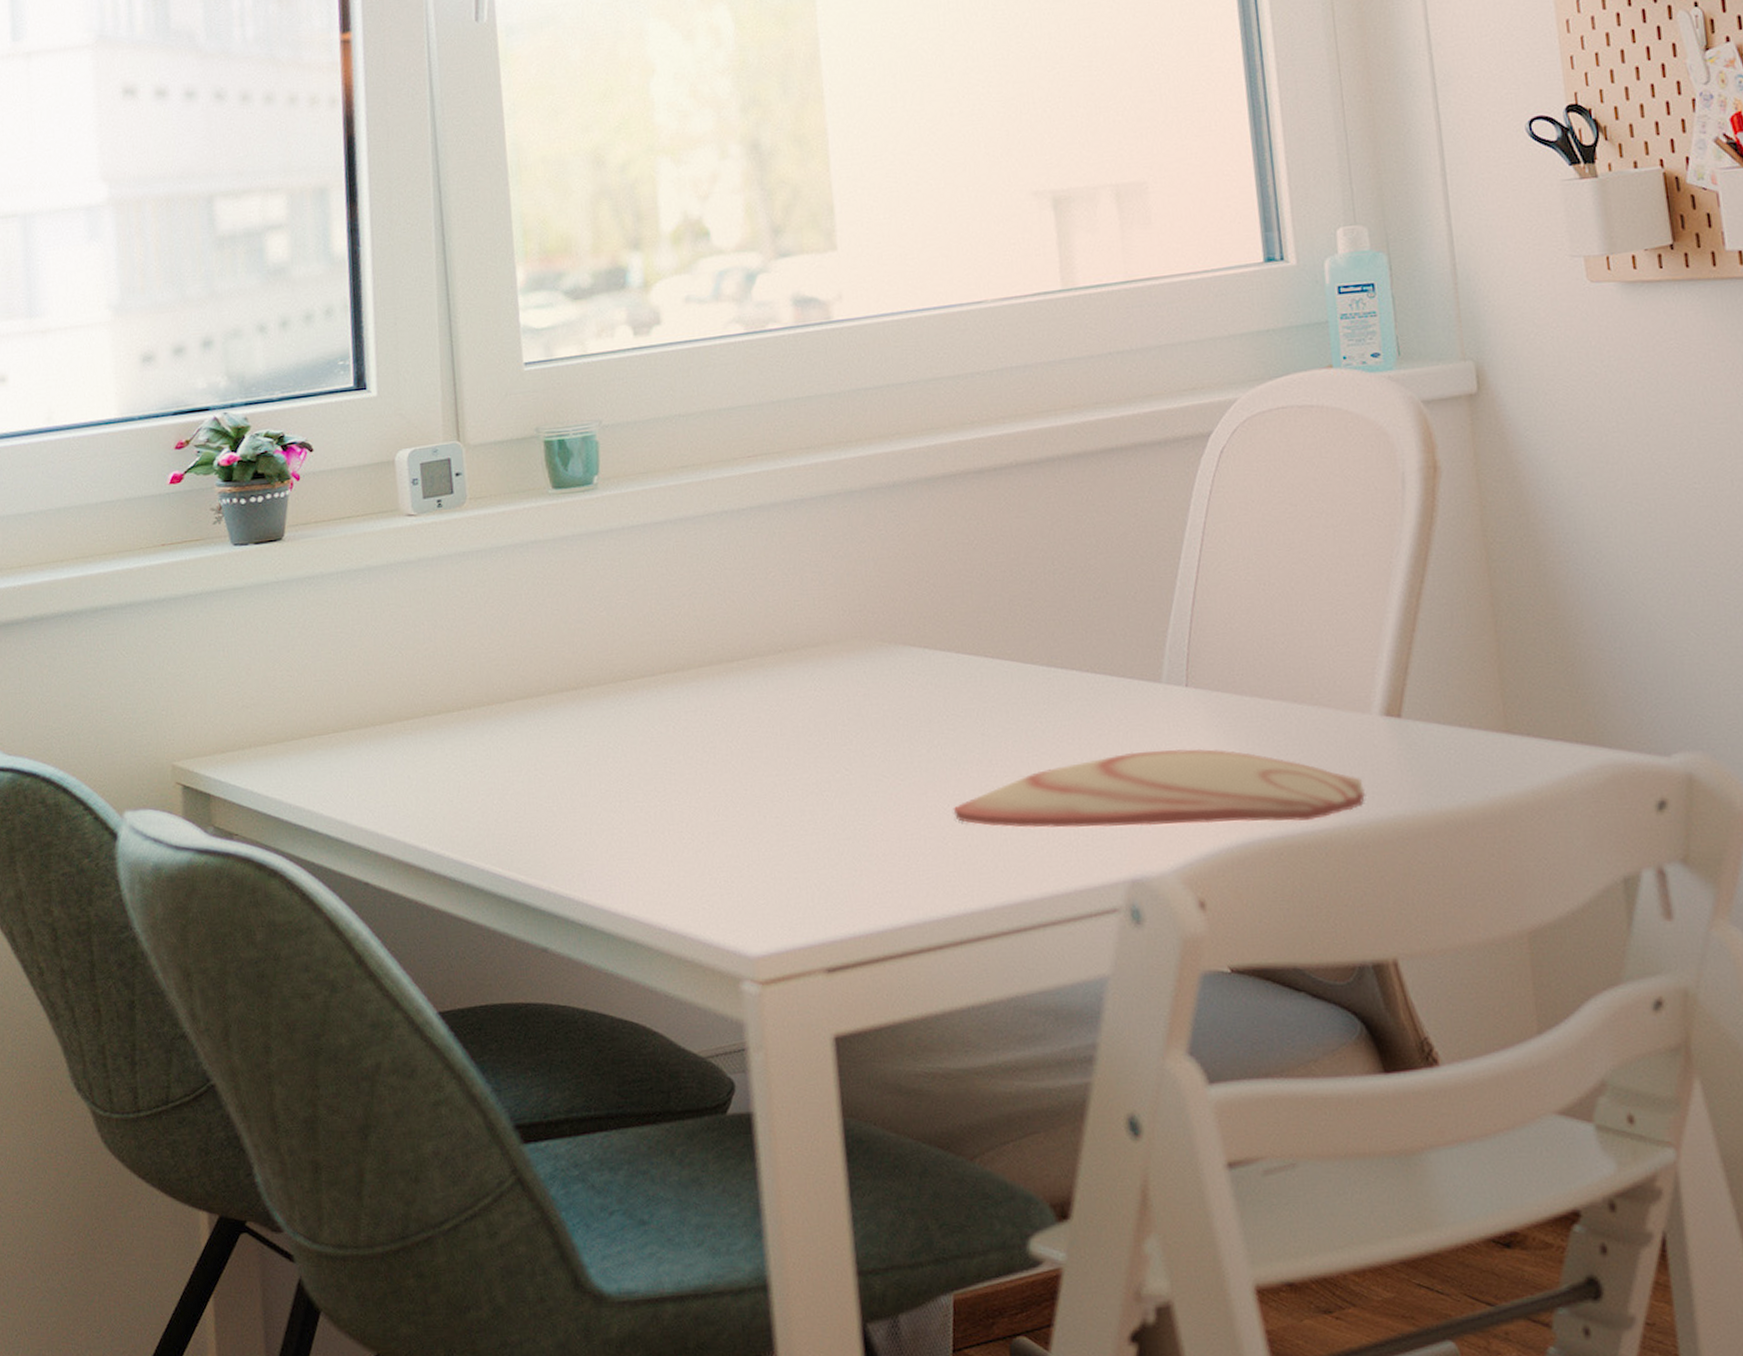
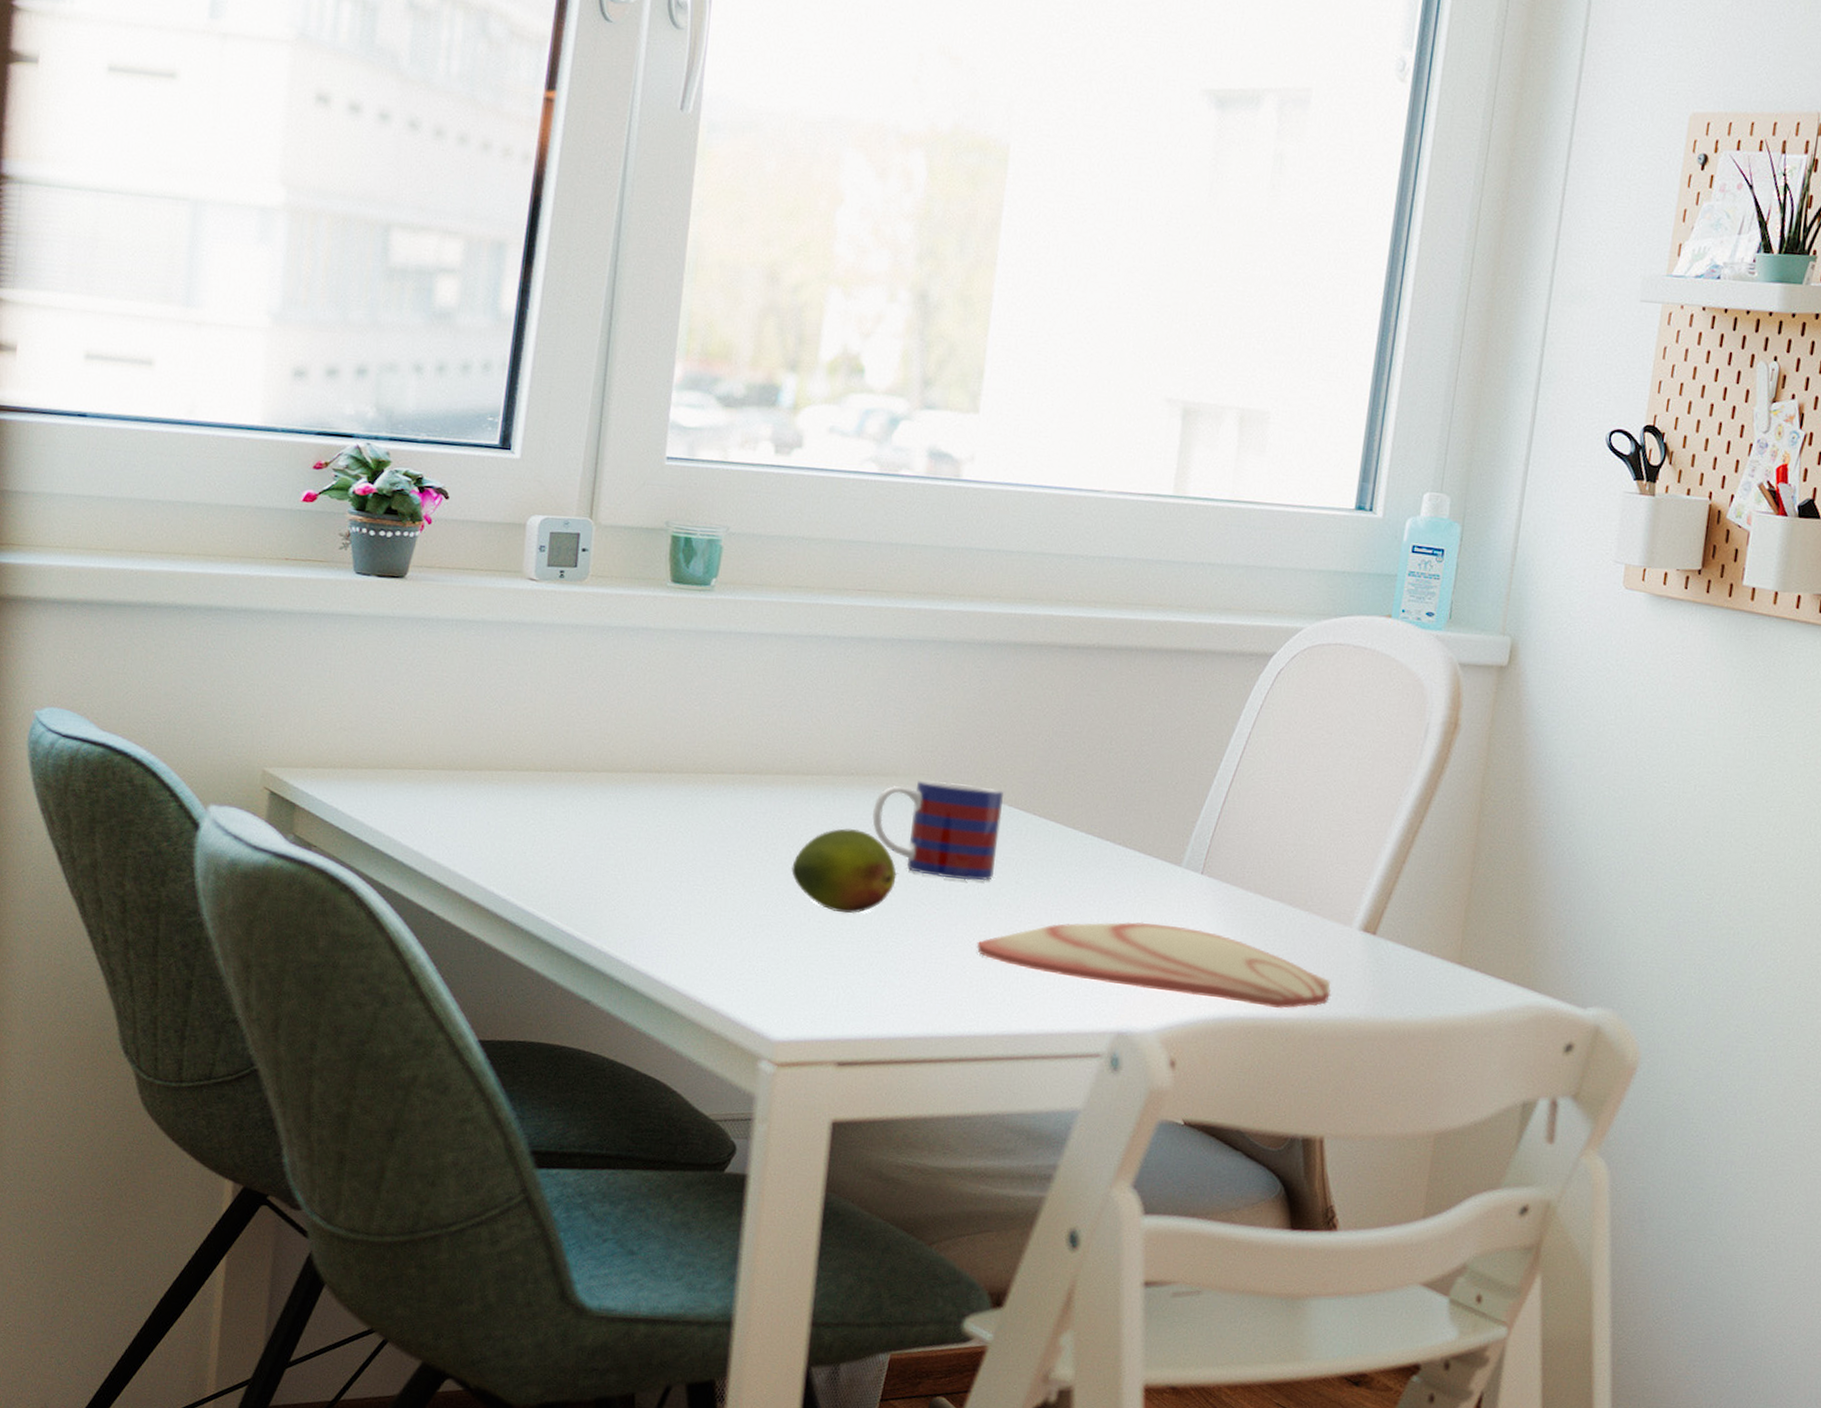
fruit: none [735,709,850,803] -> present [791,828,897,914]
mug: none [810,637,955,745] -> present [872,780,1003,881]

